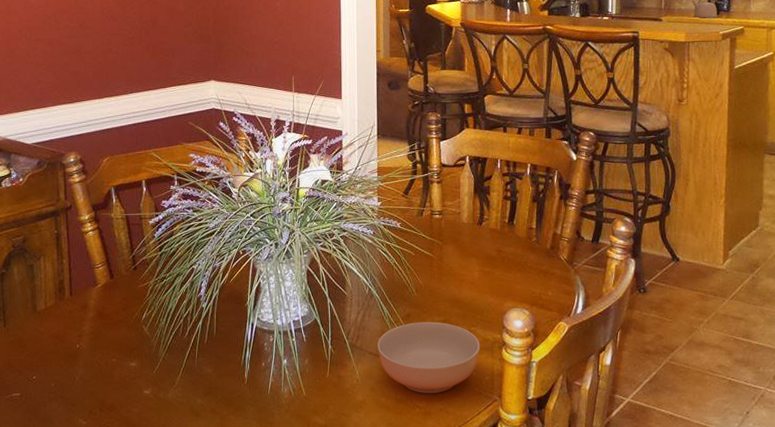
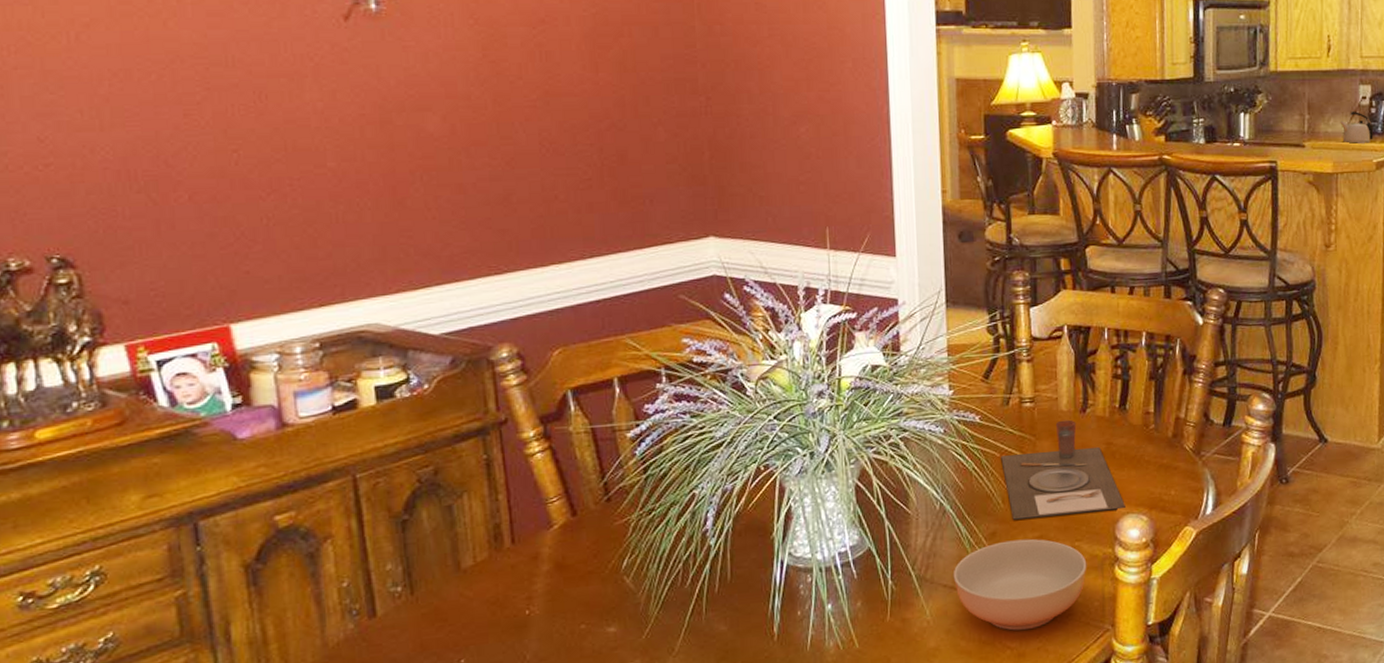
place setting: none [416,230,513,306] -> present [1001,419,1127,520]

